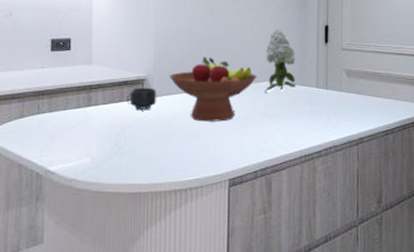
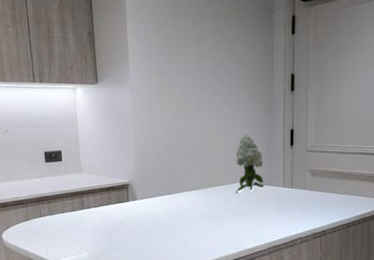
mug: present [127,87,157,109] -> none [114,191,141,211]
fruit bowl: present [169,57,257,122] -> none [150,162,229,220]

